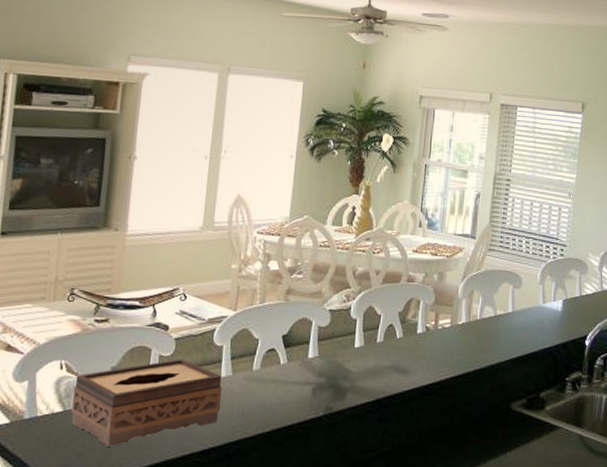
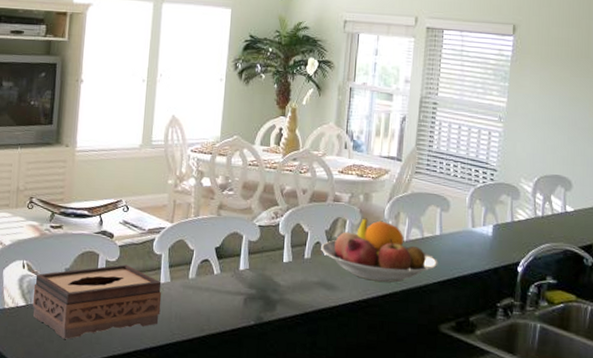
fruit bowl: none [394,298,511,363] -> present [321,218,438,283]

